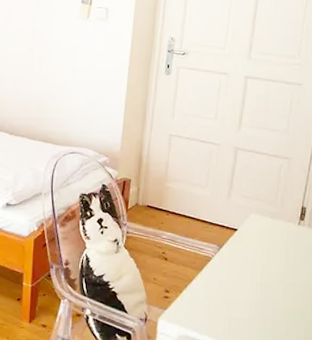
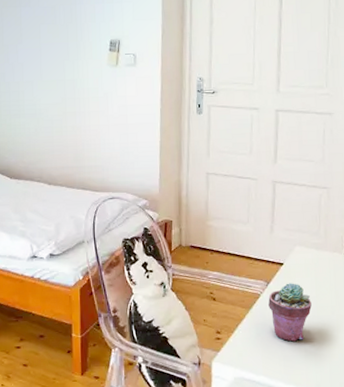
potted succulent: none [219,249,261,305] -> present [268,283,312,342]

